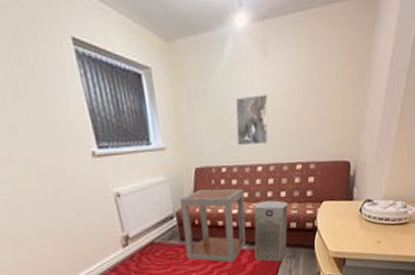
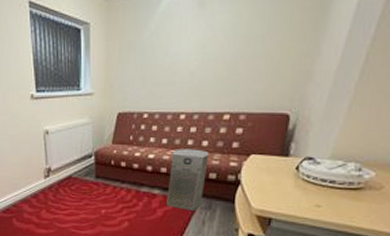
side table: present [180,188,246,263] -> none [99,133,164,205]
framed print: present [235,95,268,146] -> none [162,45,201,94]

